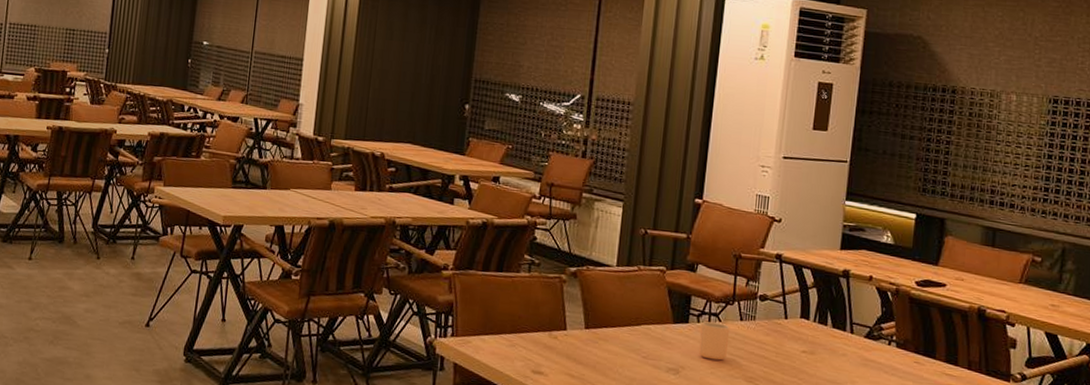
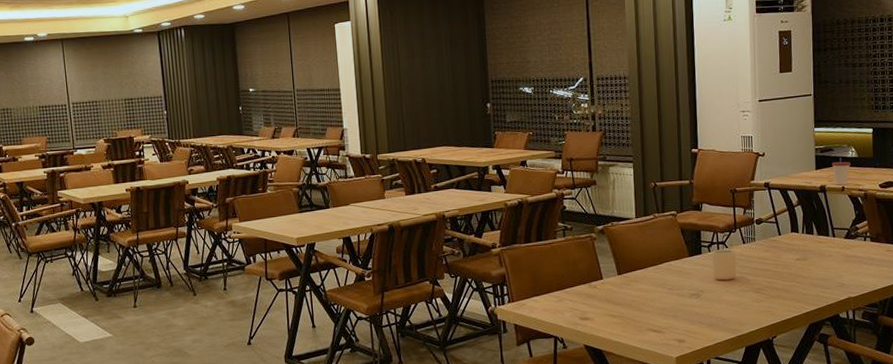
cup: none [860,241,884,274] -> present [831,158,851,185]

